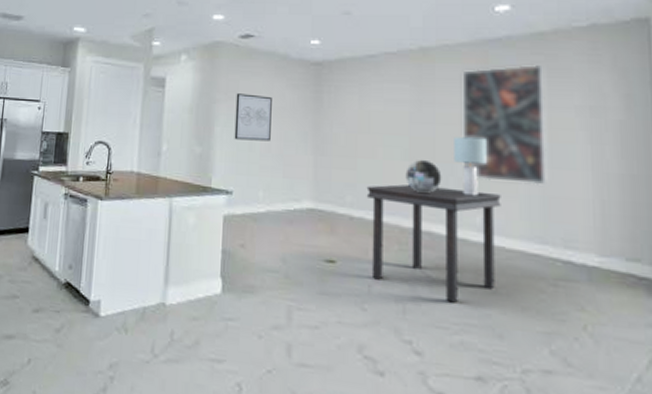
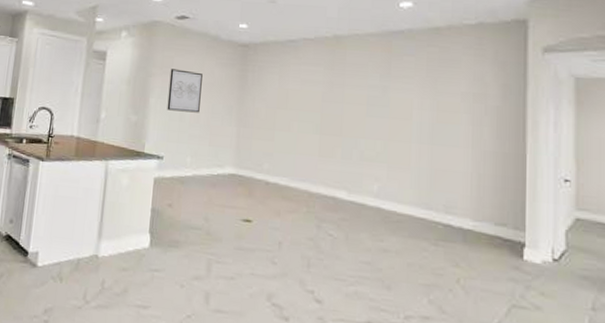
dining table: present [366,184,501,303] -> none [281,155,396,259]
decorative globe: present [405,159,442,194] -> none [316,133,347,164]
lamp: present [454,137,487,196] -> none [358,115,386,167]
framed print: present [464,65,546,185] -> none [366,55,437,159]

